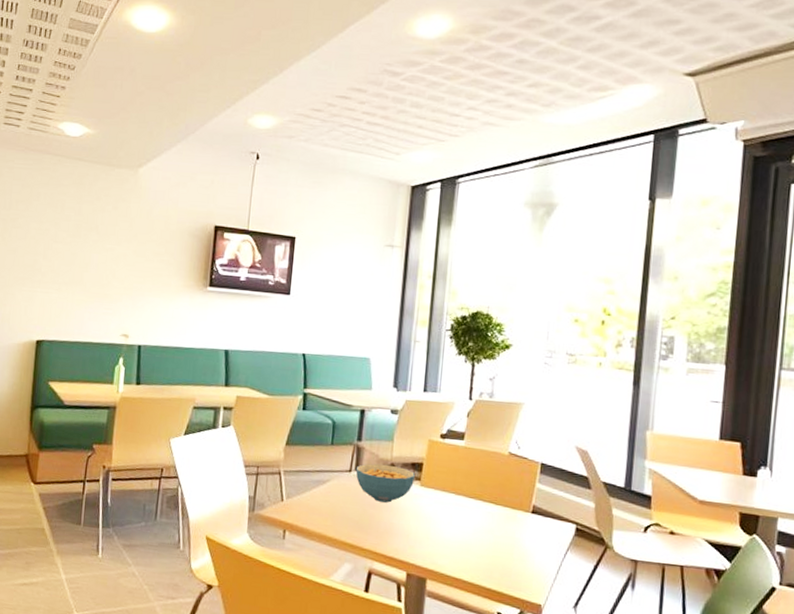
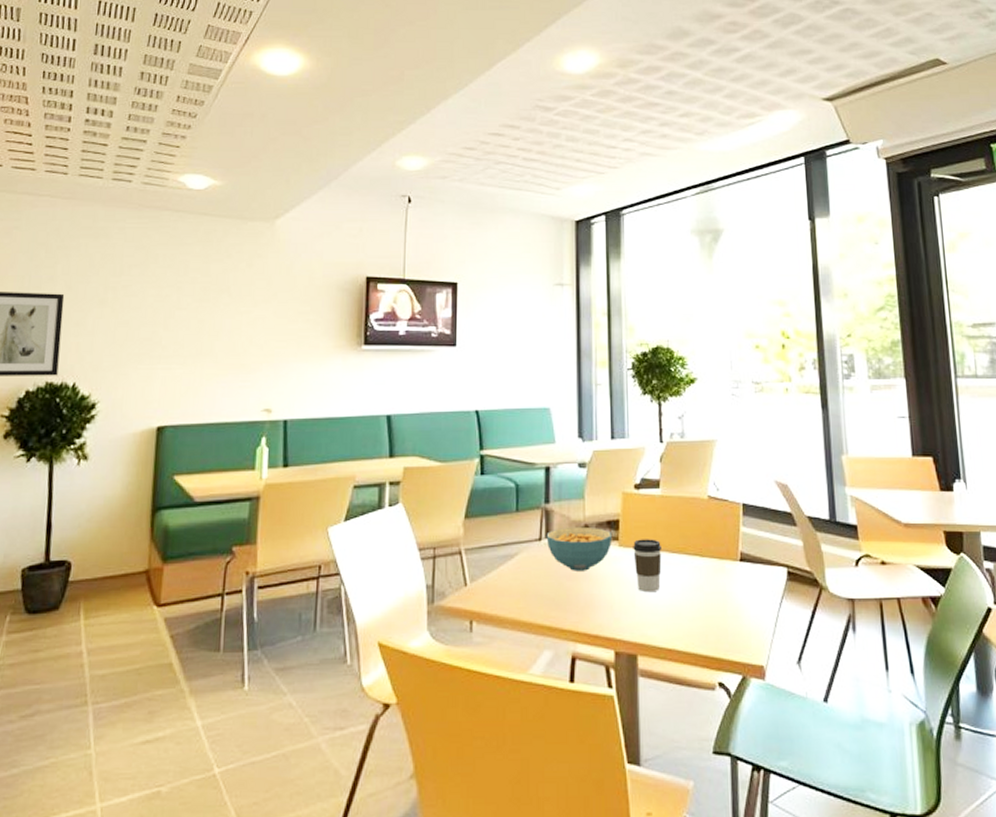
coffee cup: none [432,482,460,529] -> present [633,539,663,593]

